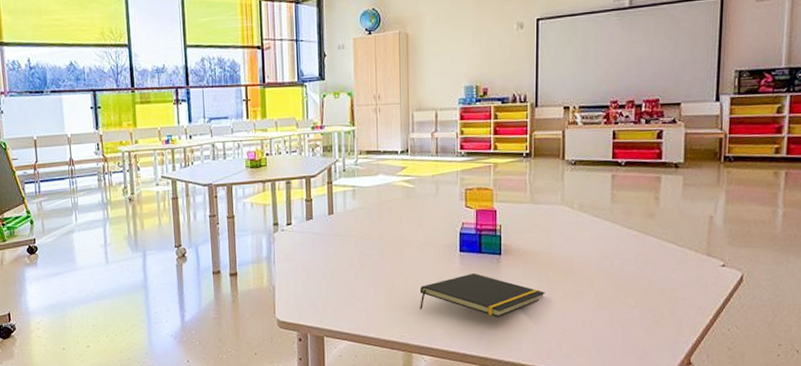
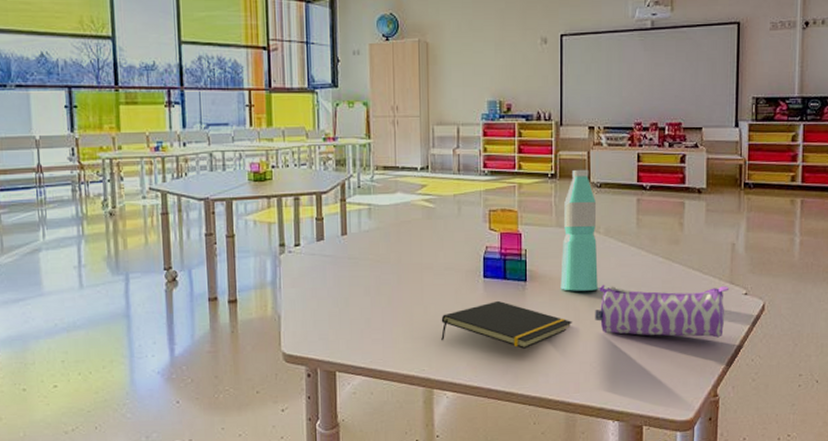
water bottle: none [534,147,571,264] -> present [560,169,598,291]
pencil case: none [568,257,706,308] -> present [595,284,730,338]

